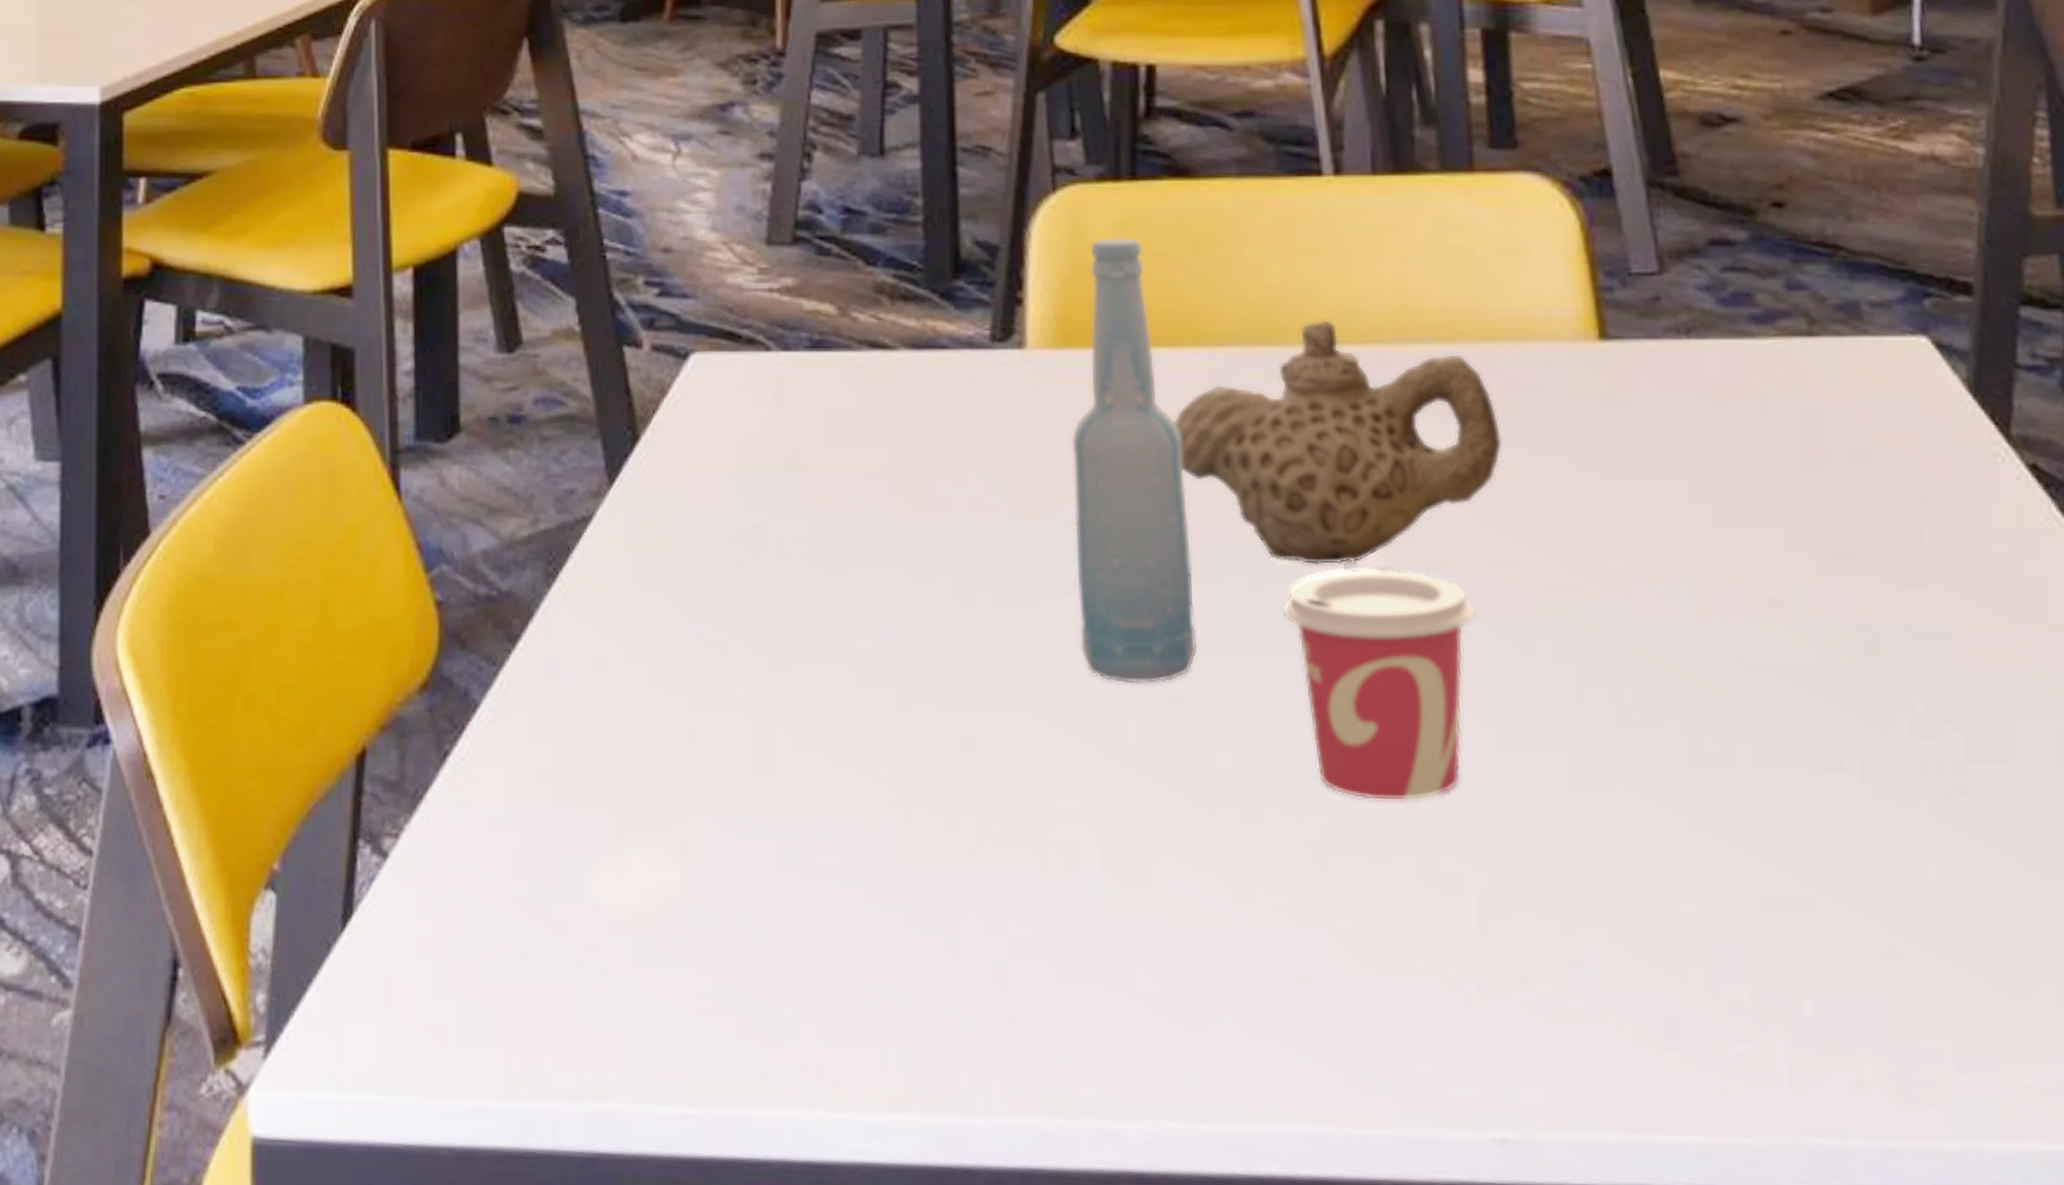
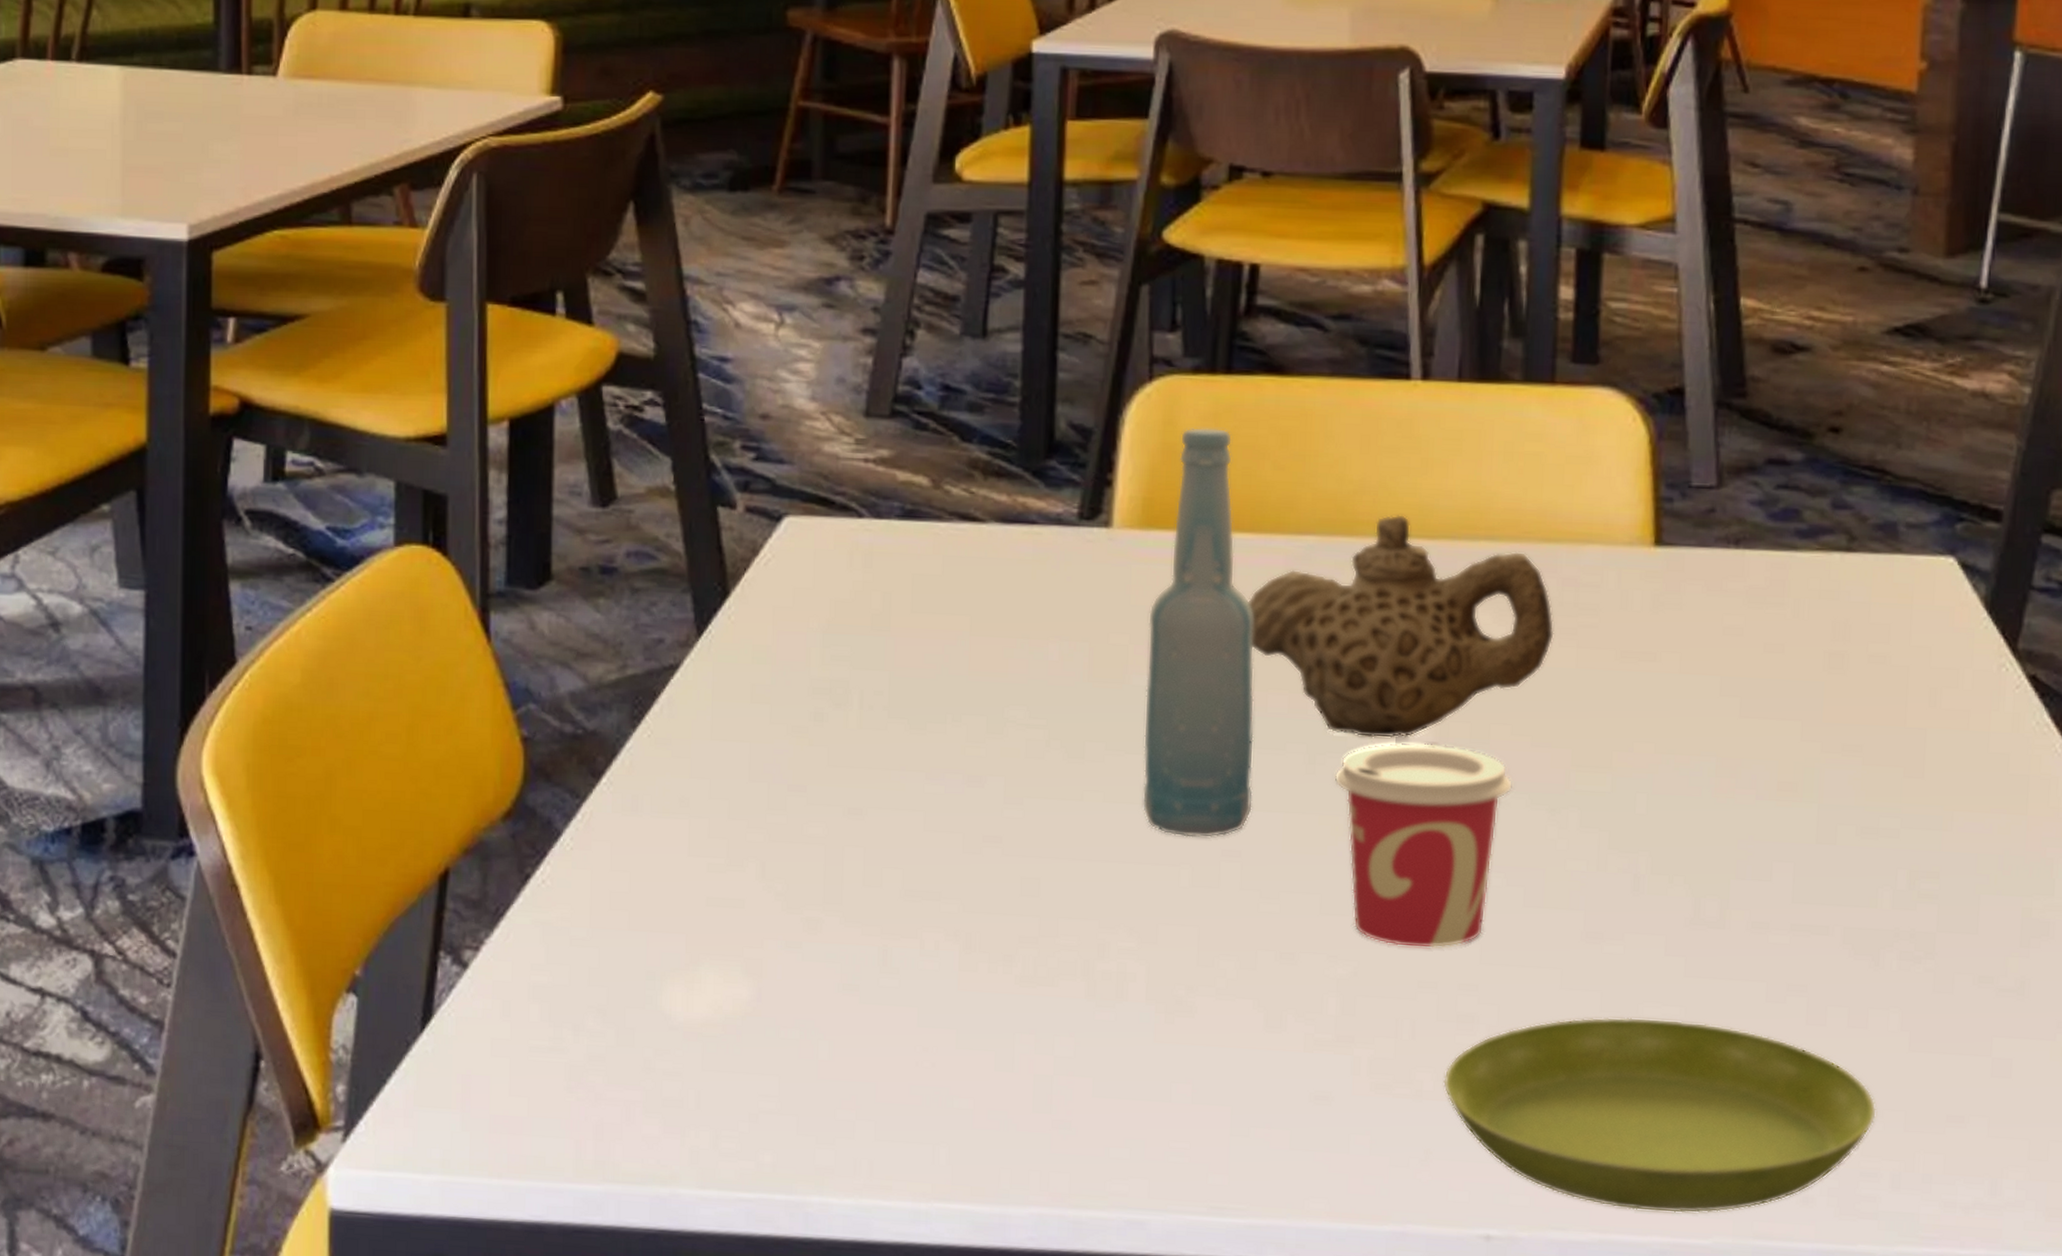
saucer: none [1434,874,1928,1107] -> present [1443,1017,1876,1214]

